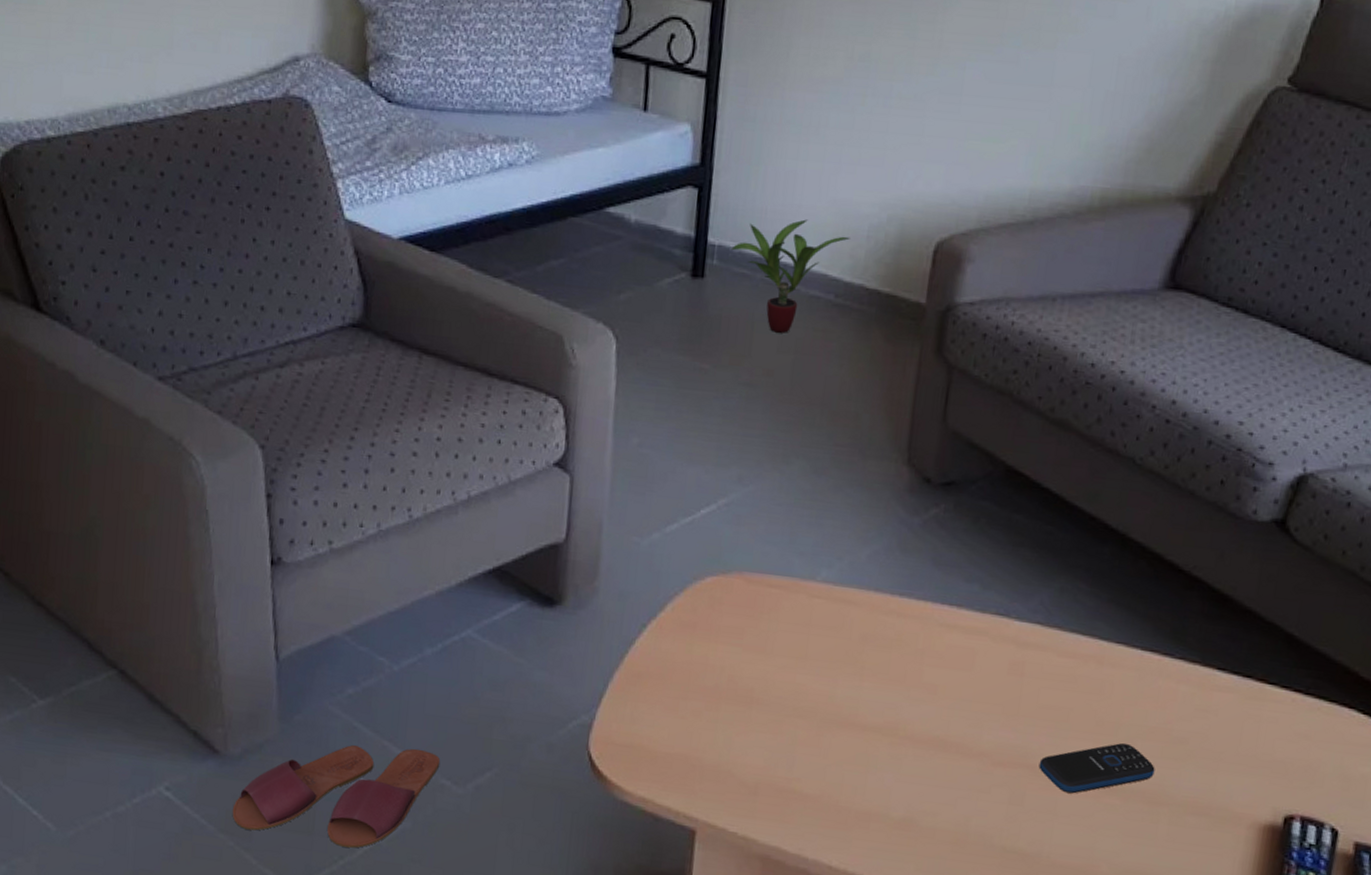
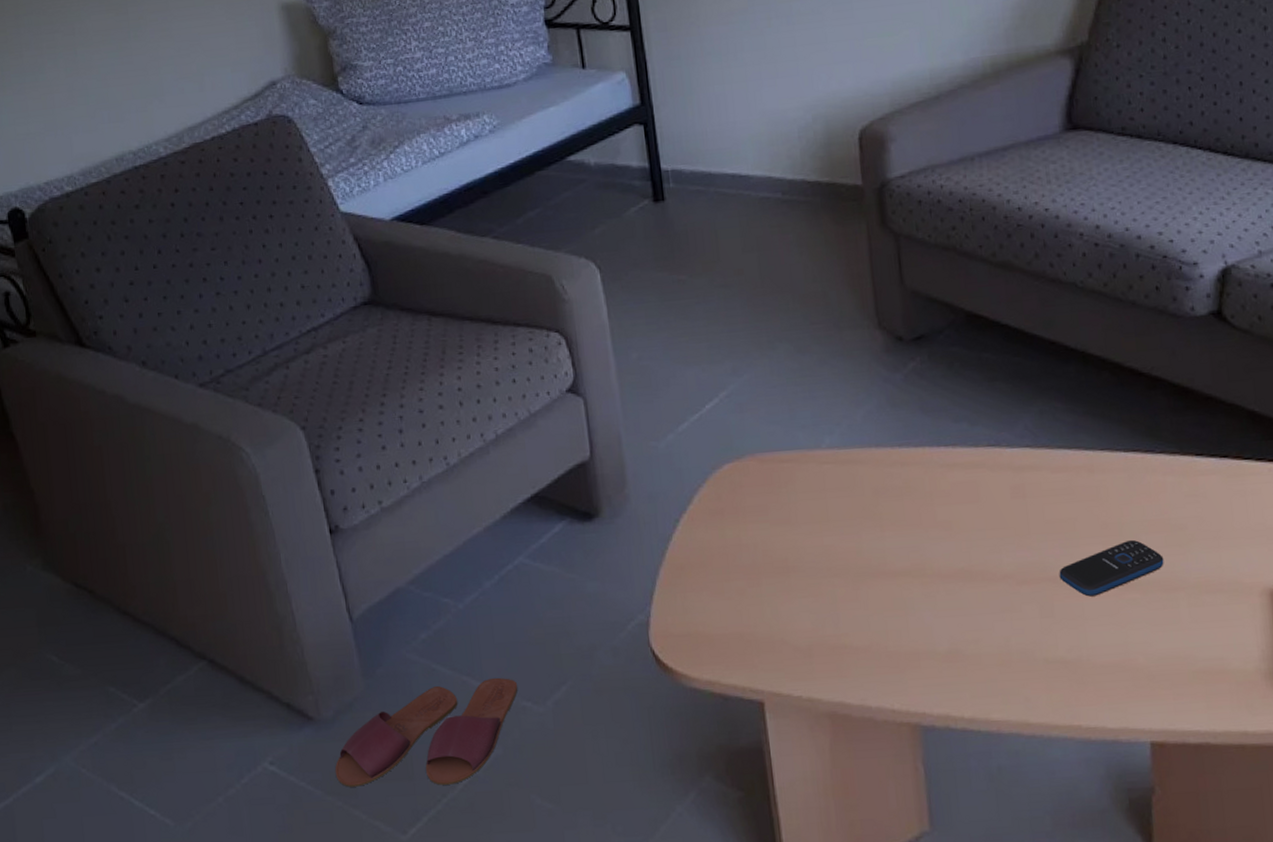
potted plant: present [731,219,850,333] -> none [683,133,784,236]

